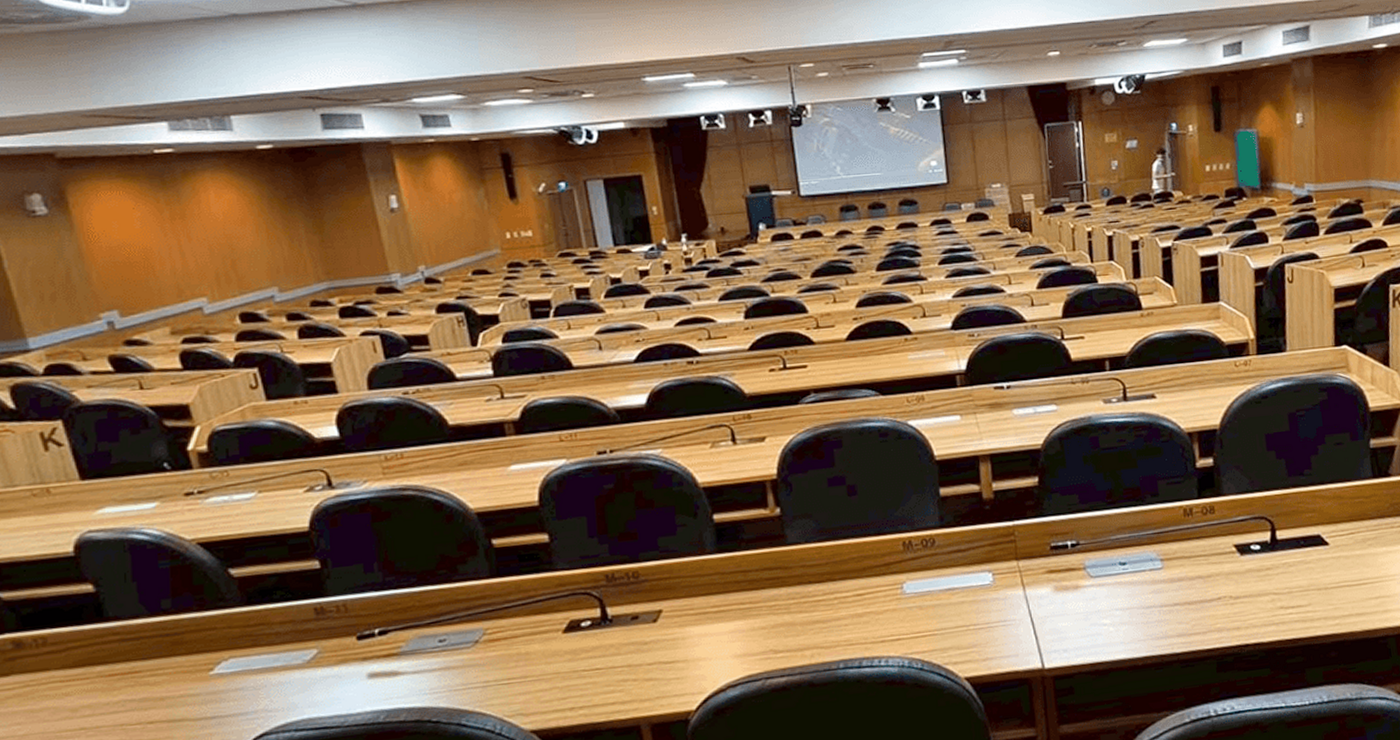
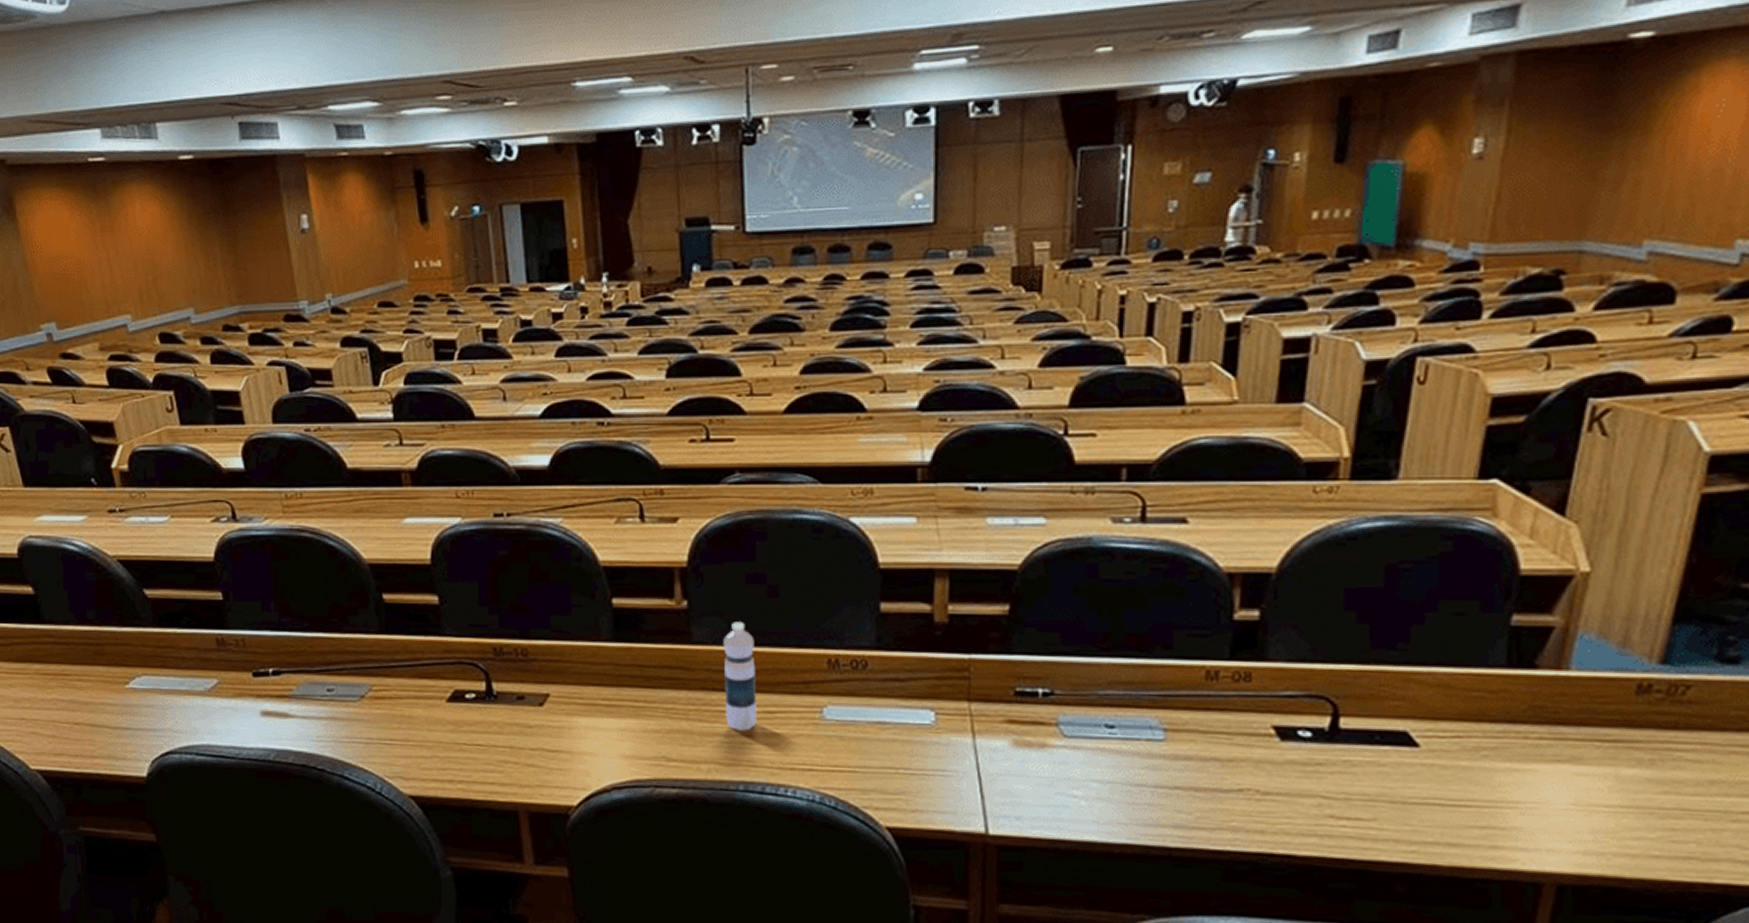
water bottle: none [814,520,849,616] -> present [723,622,757,731]

